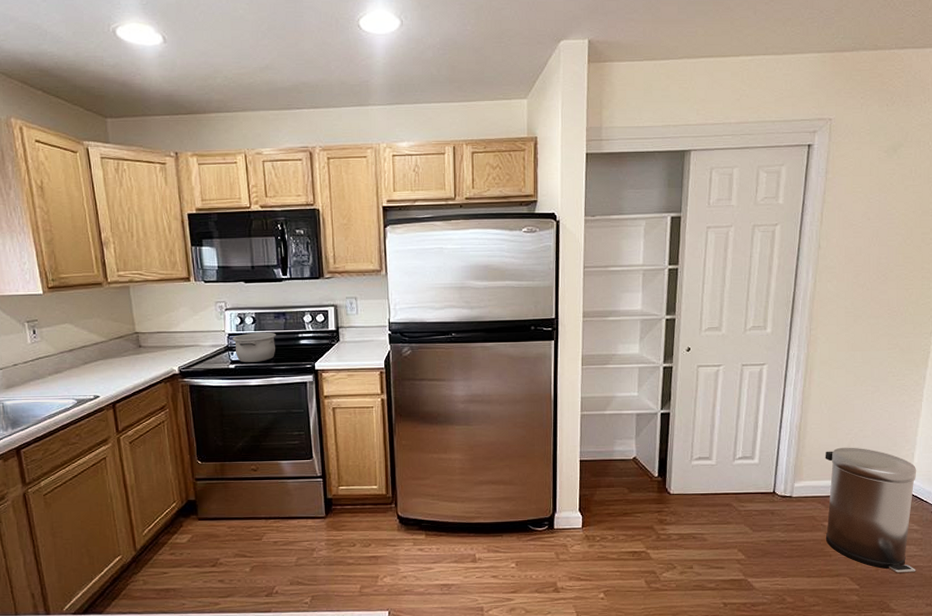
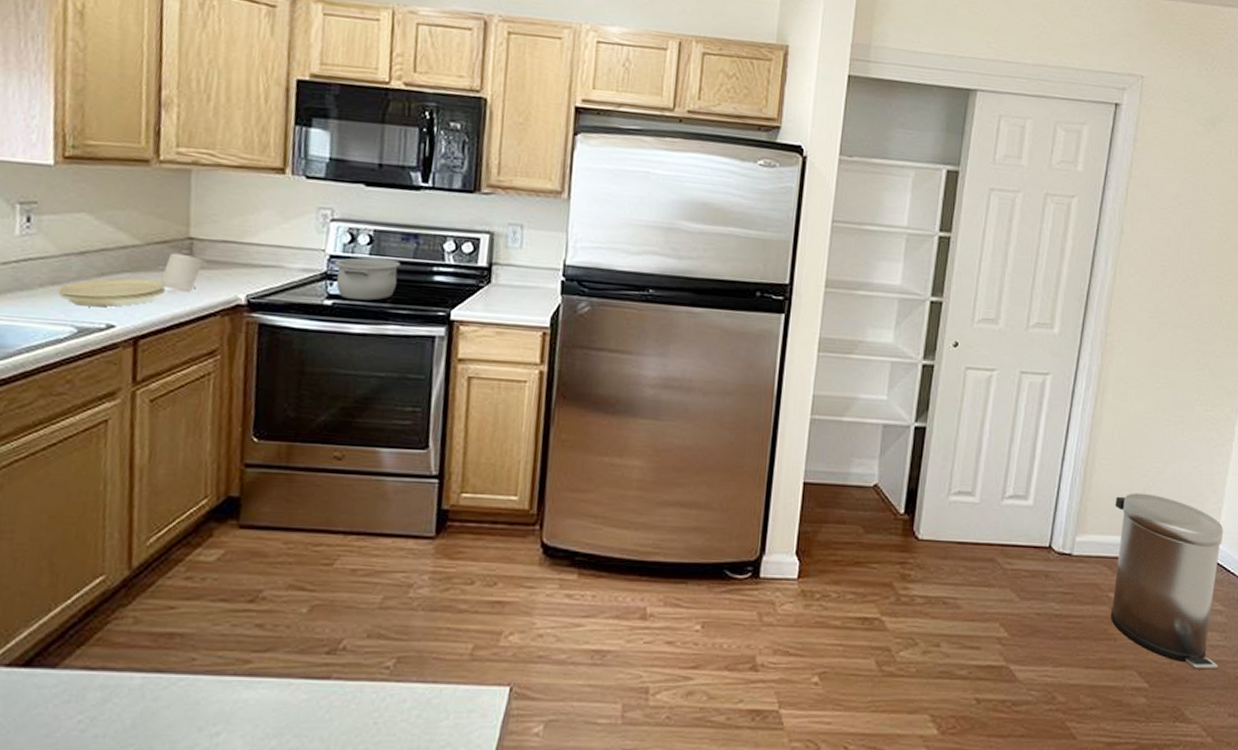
plate: none [60,364,127,385] -> present [57,278,167,307]
canister: none [119,341,150,371] -> present [157,250,207,293]

